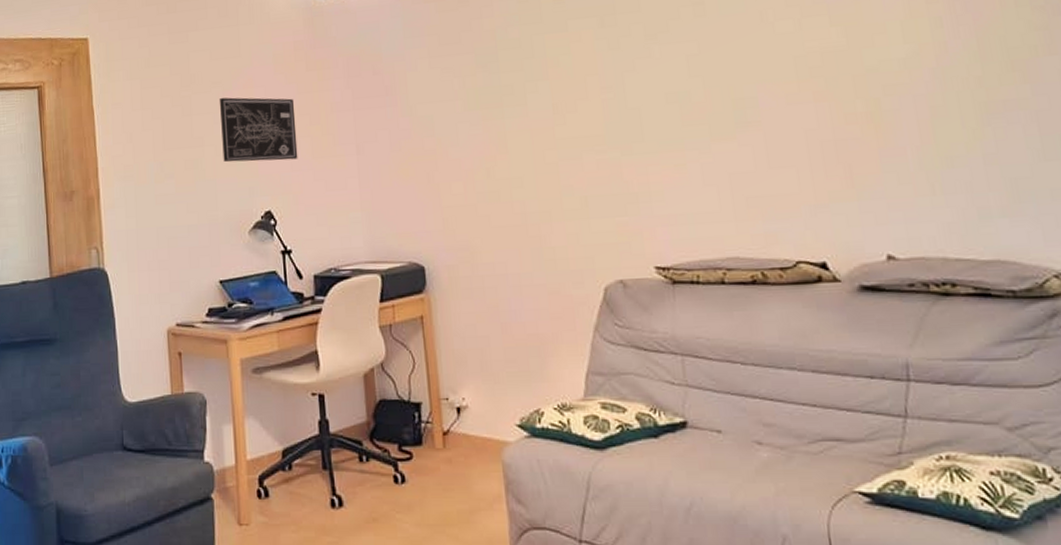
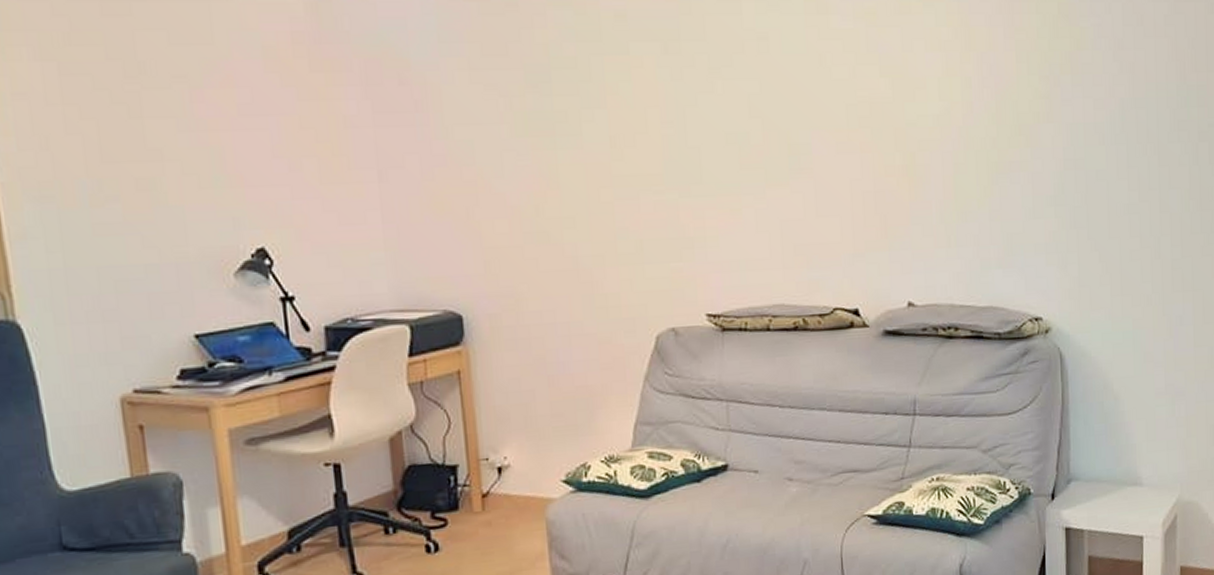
wall art: present [219,97,298,163] -> none [183,98,301,185]

